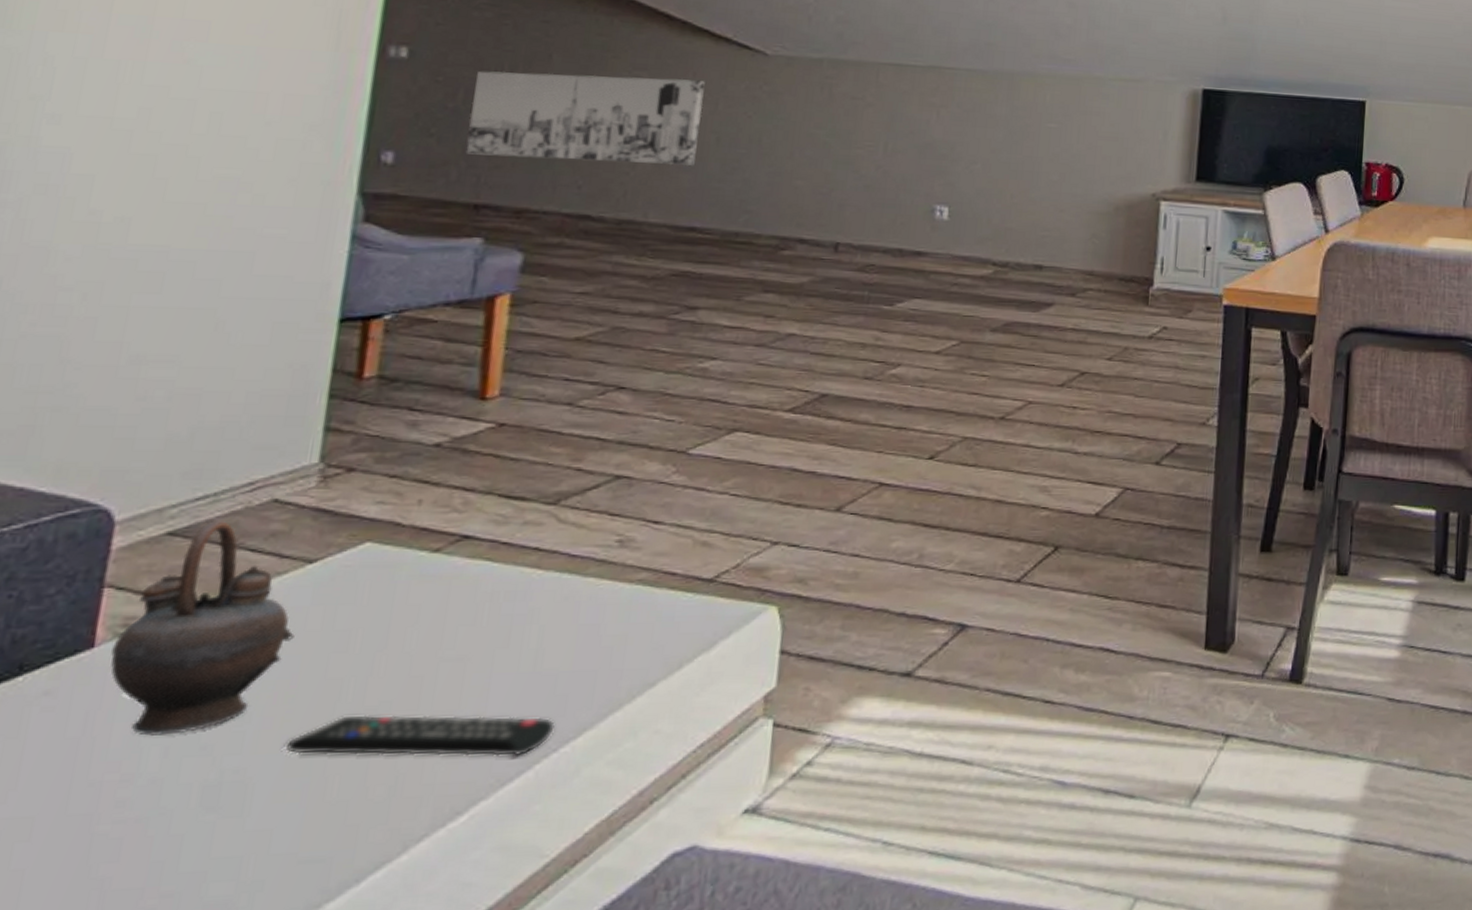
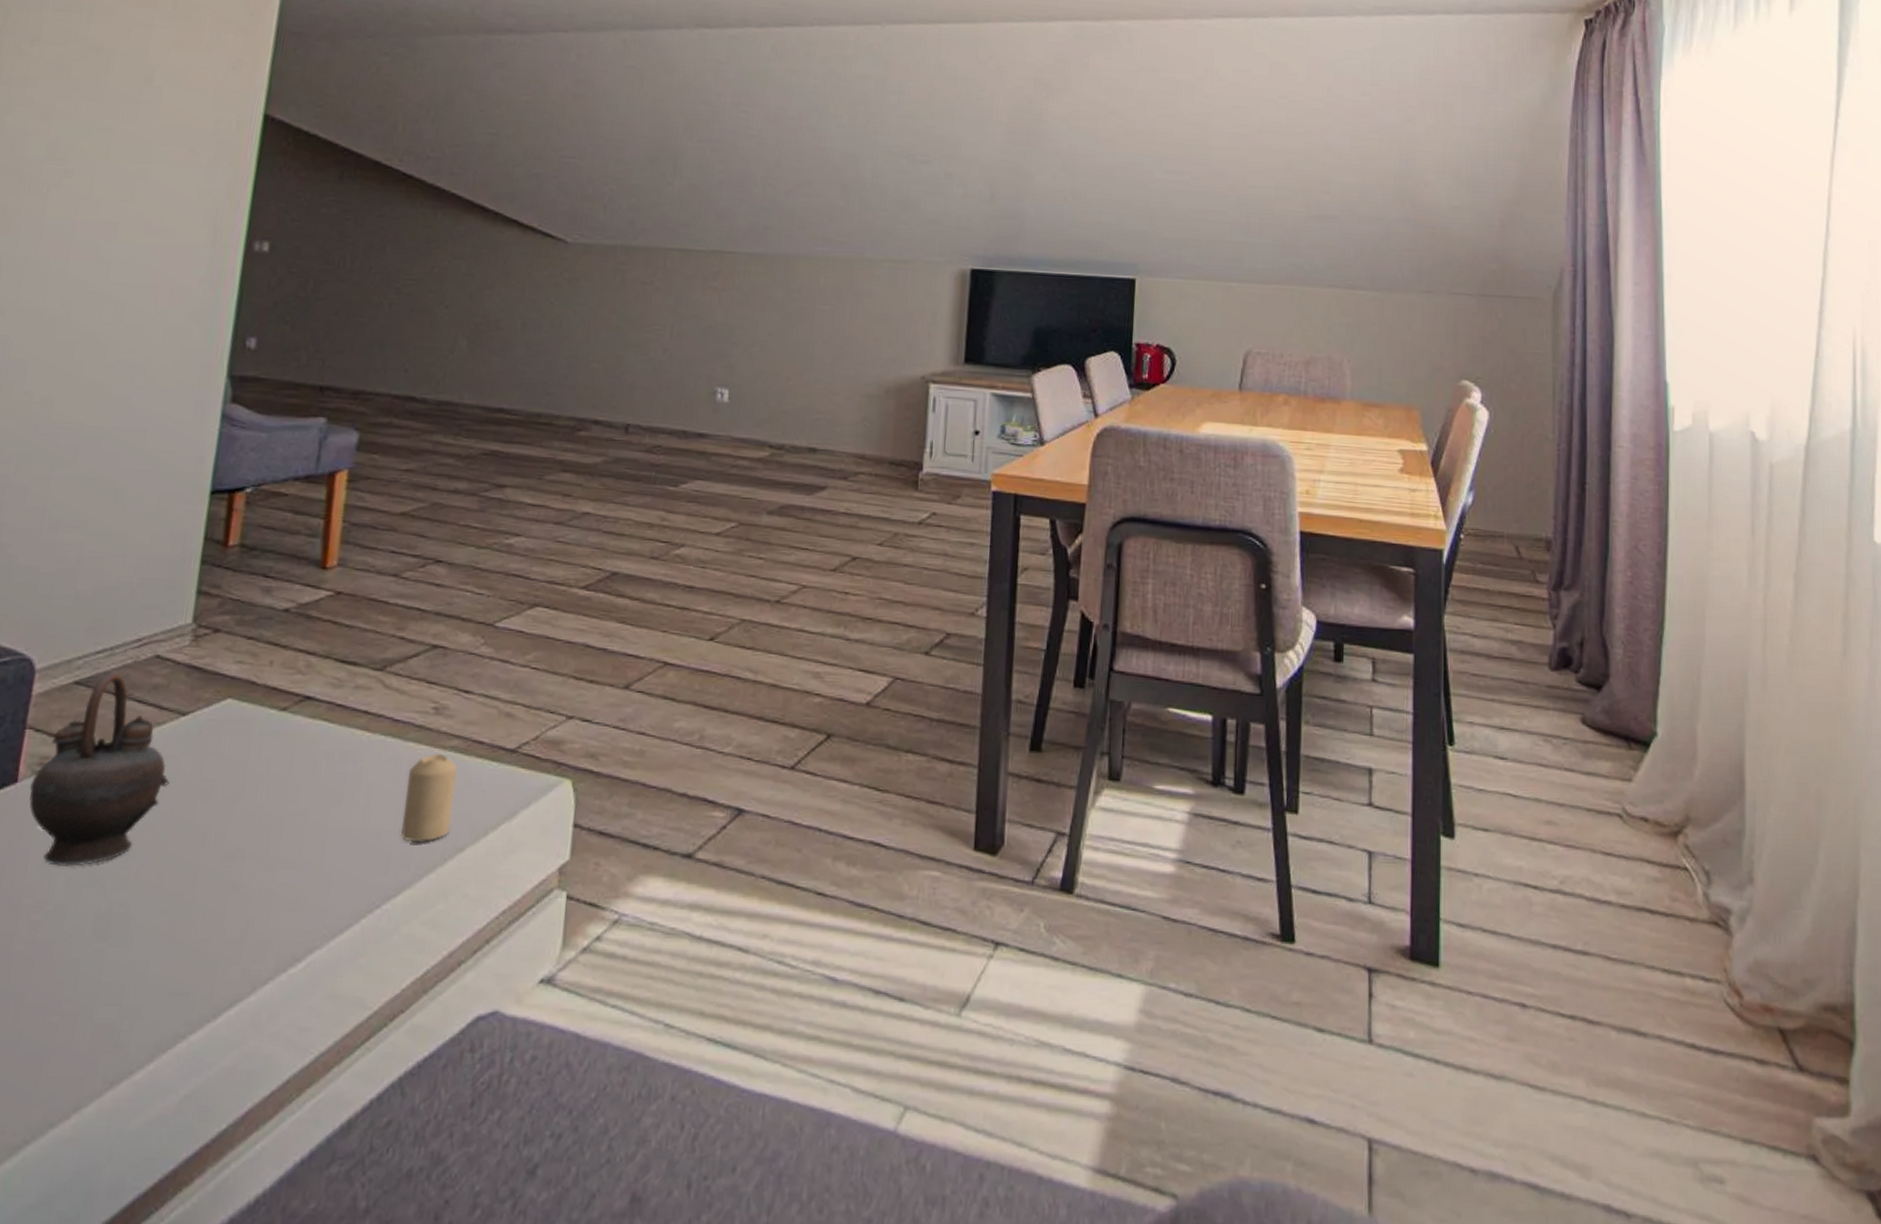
remote control: present [285,714,556,757] -> none [160,858,379,910]
wall art: present [465,71,705,166] -> none [313,262,514,350]
candle: none [581,588,647,681] -> present [401,754,458,843]

